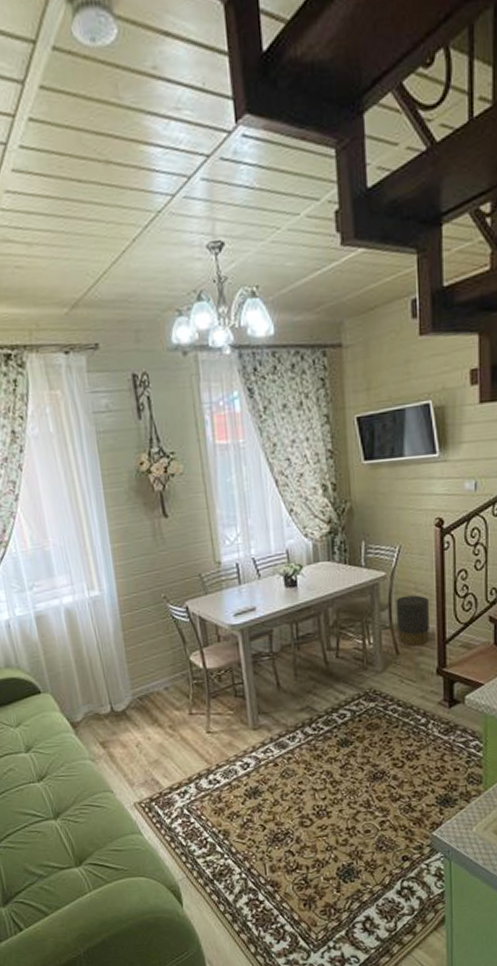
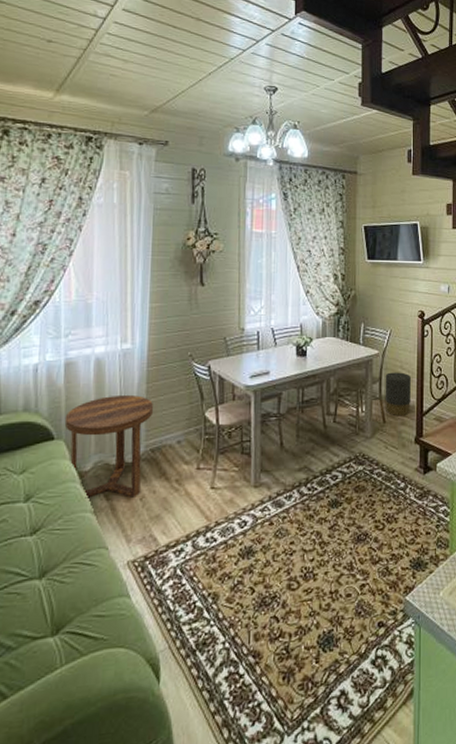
side table: none [46,644,135,747] -> present [64,394,154,499]

